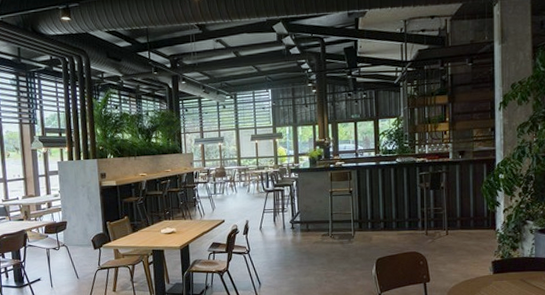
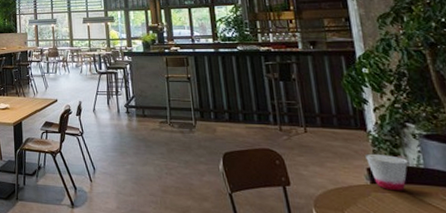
cup: none [492,248,523,278] -> present [366,153,408,191]

